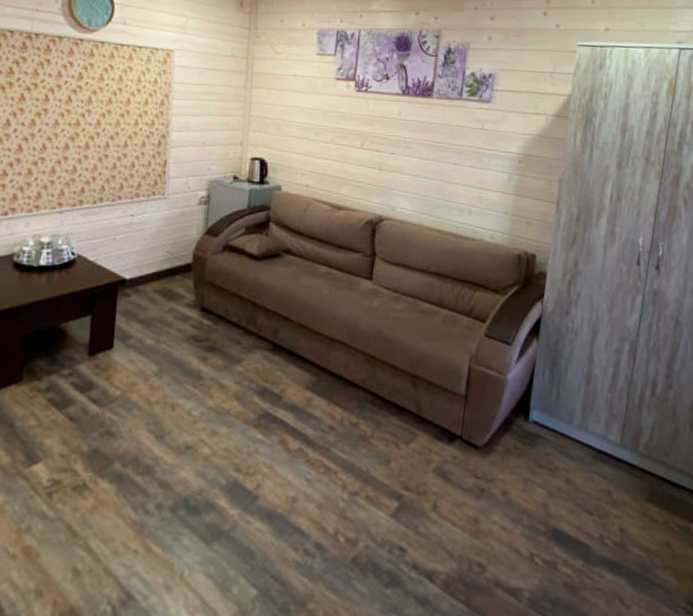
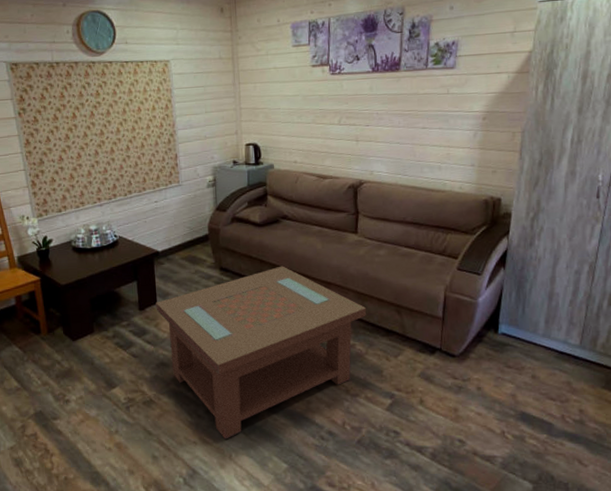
coffee table: none [110,312,377,549] -> present [155,266,367,440]

